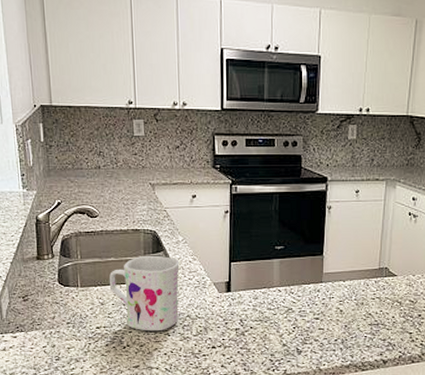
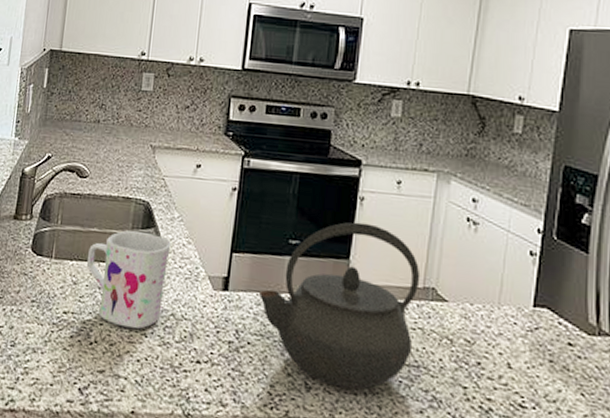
kettle: none [255,226,377,348] -> present [258,222,421,390]

